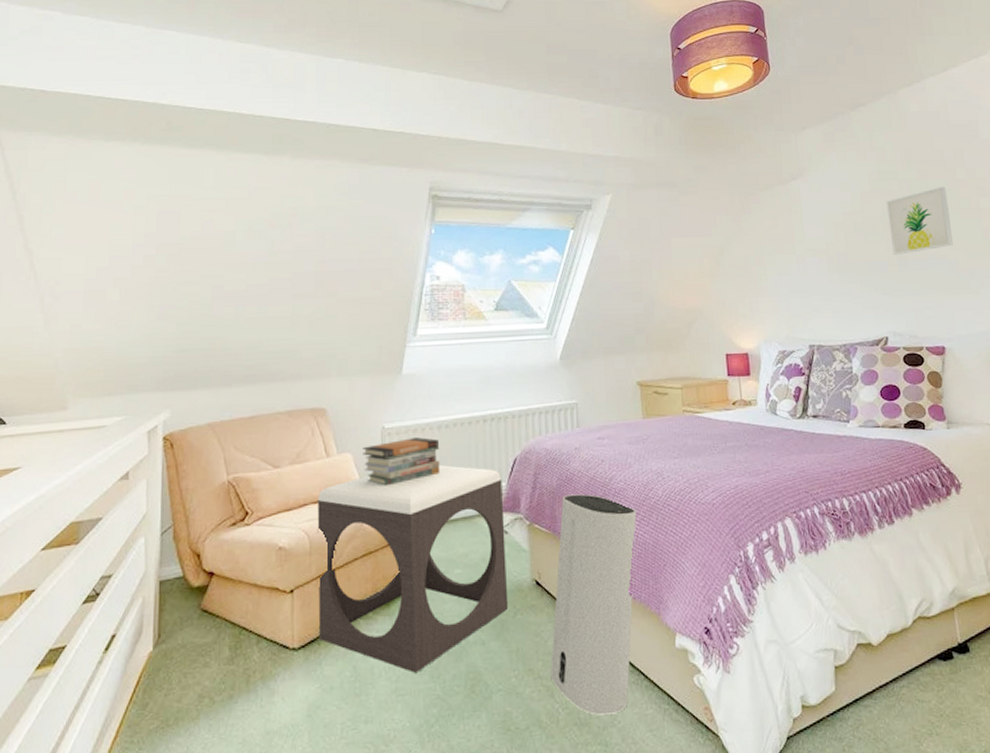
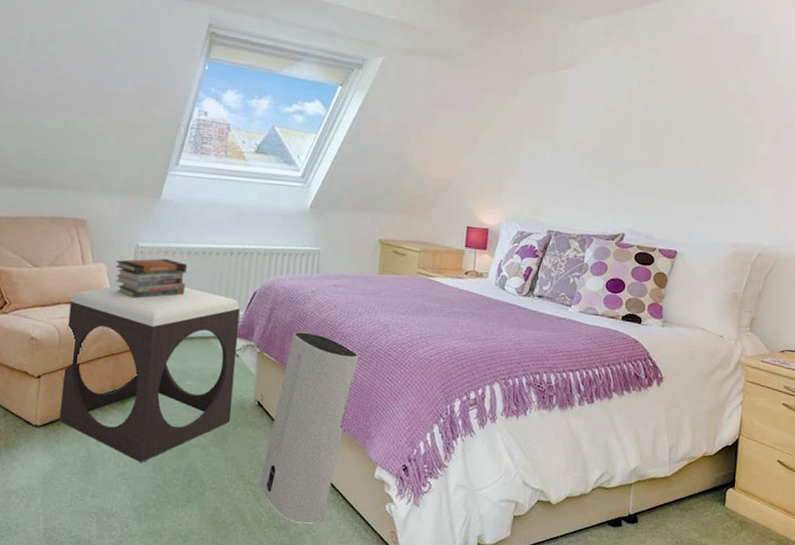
wall art: present [886,186,953,255] -> none [647,96,713,158]

